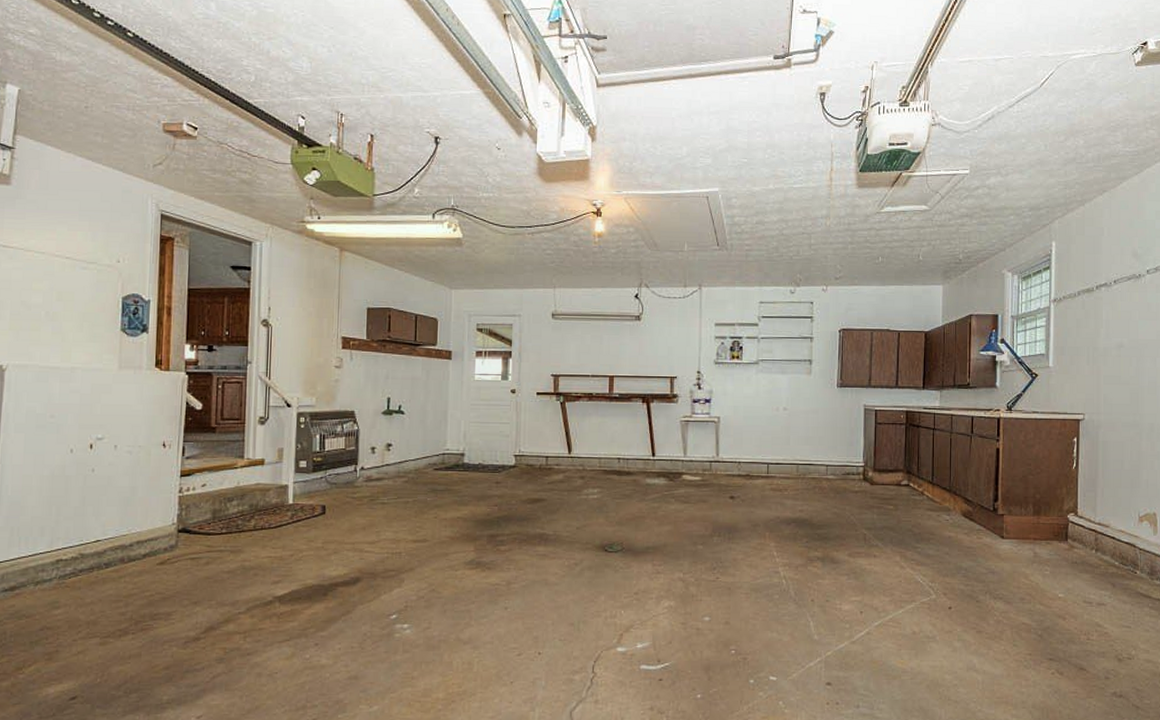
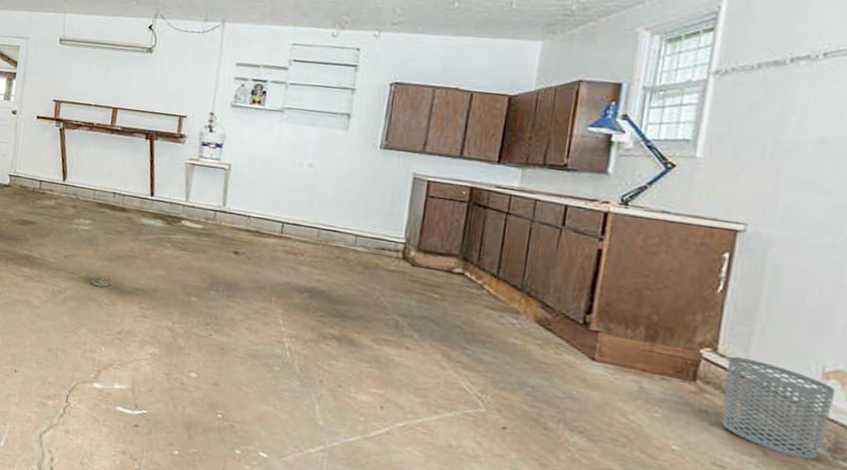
waste bin: none [1085,516,1148,584] -> present [721,356,836,460]

